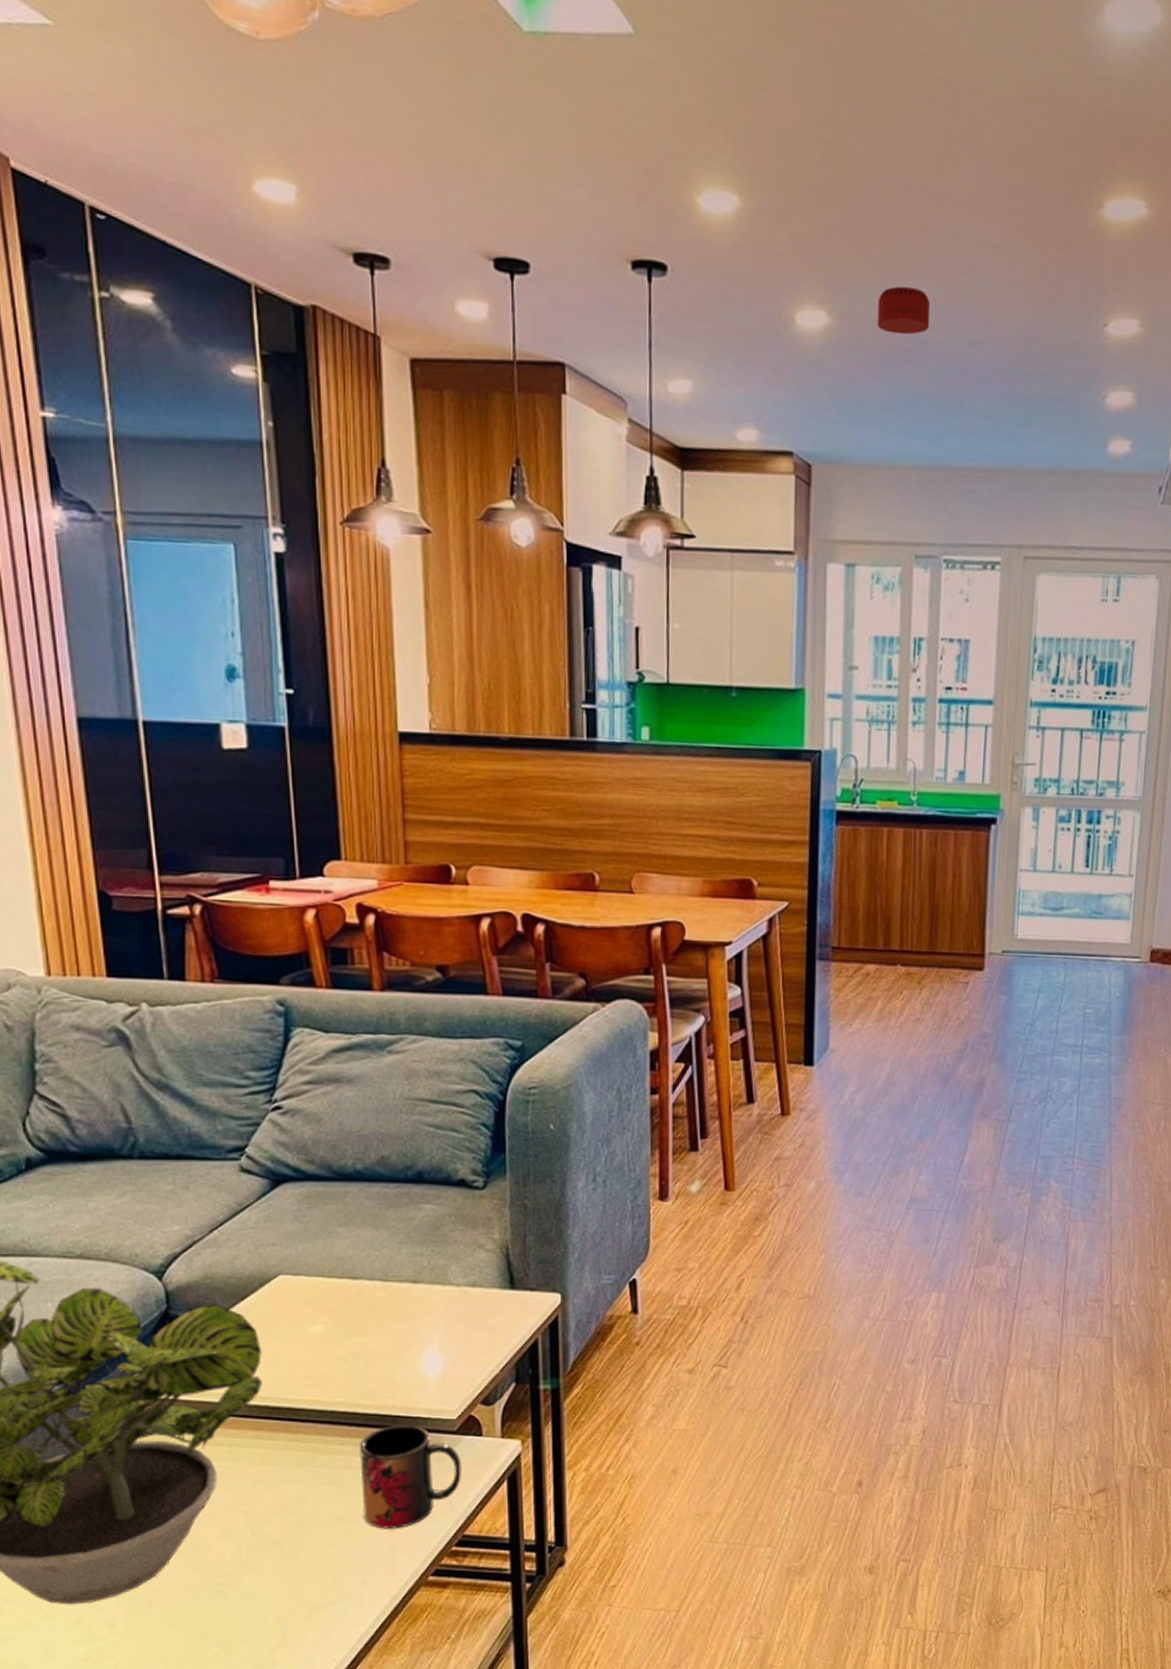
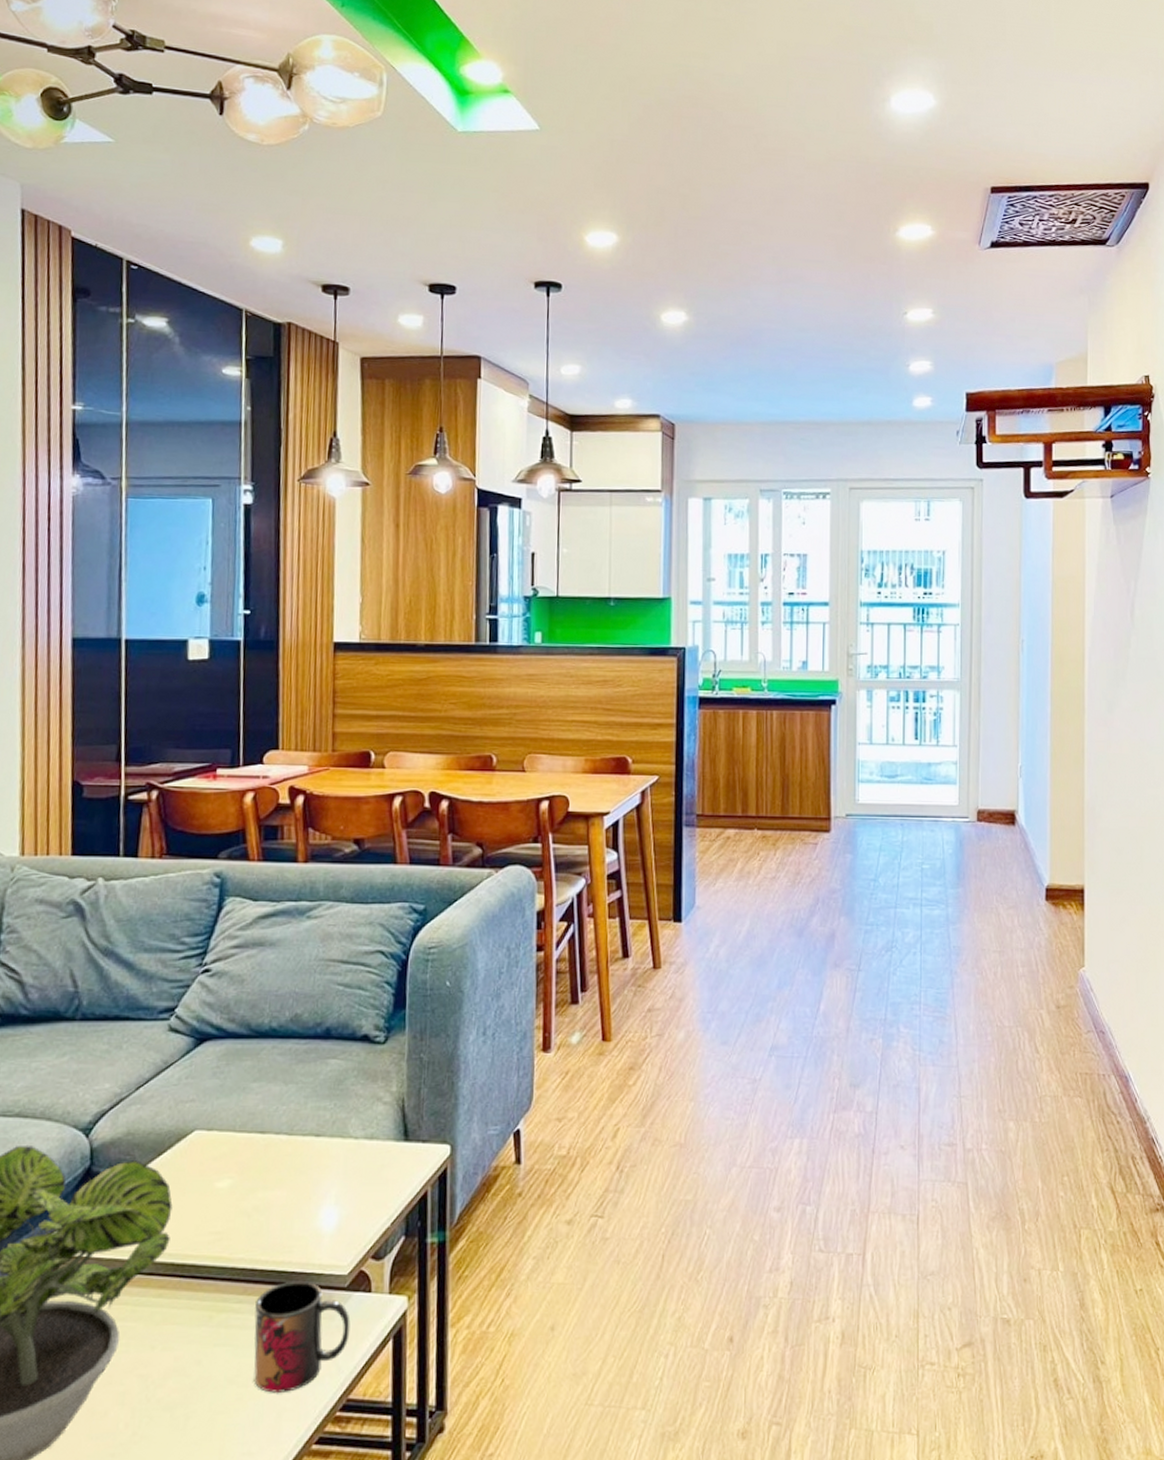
smoke detector: present [876,286,930,335] -> none [725,292,767,327]

